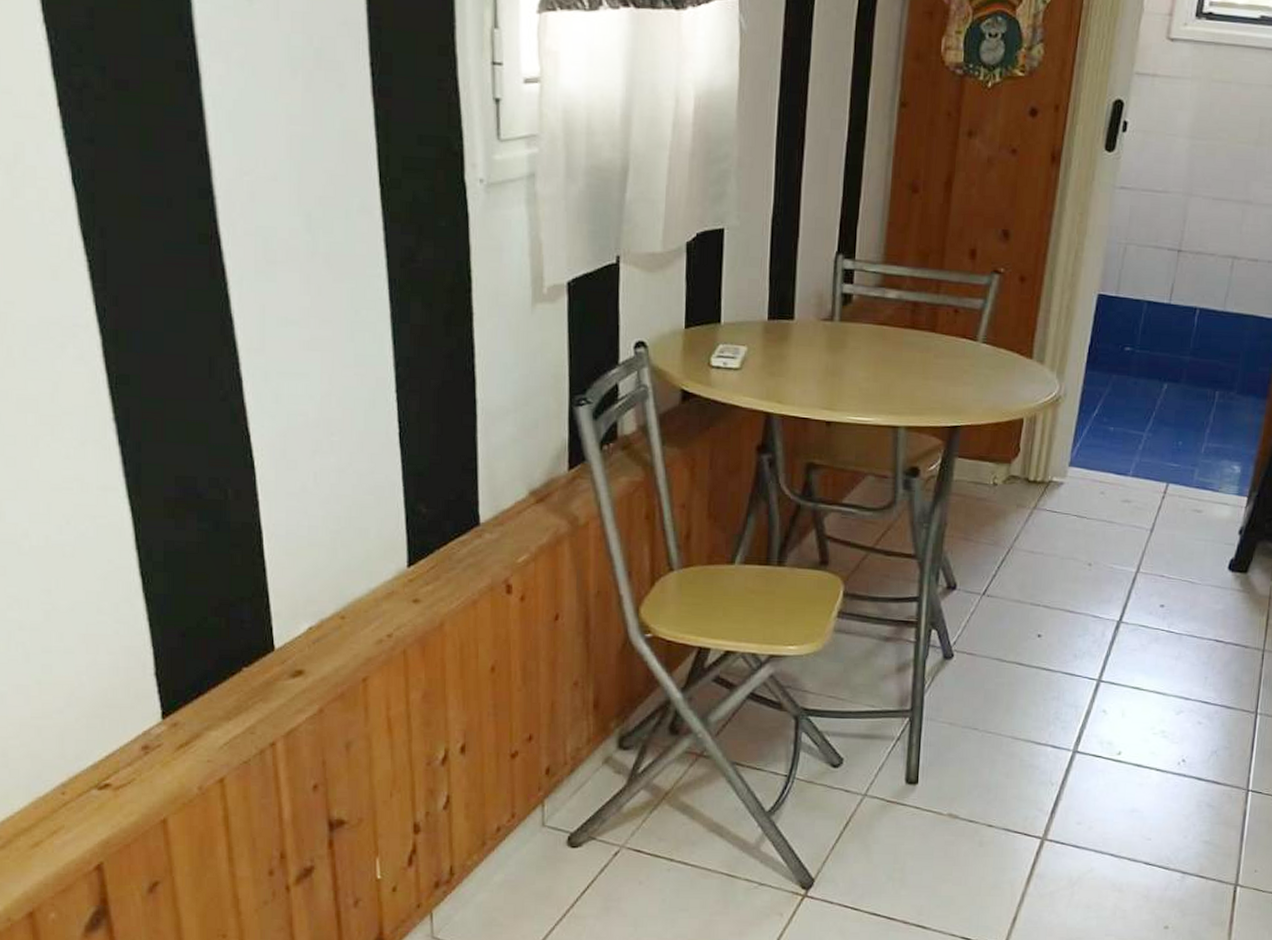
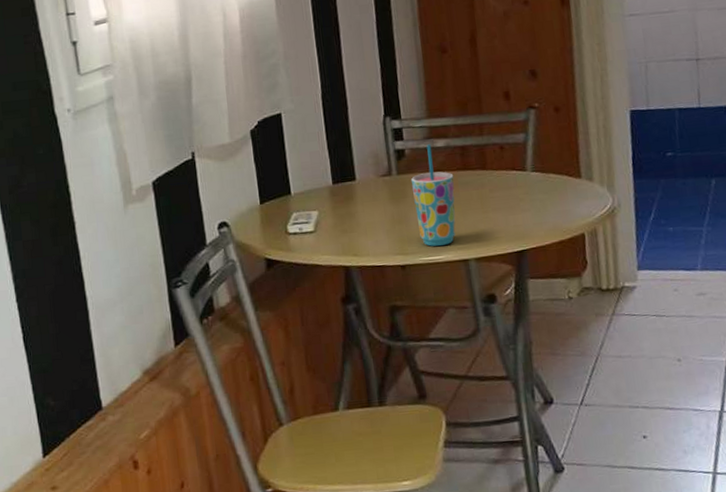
cup: none [852,293,900,408] -> present [410,144,456,247]

